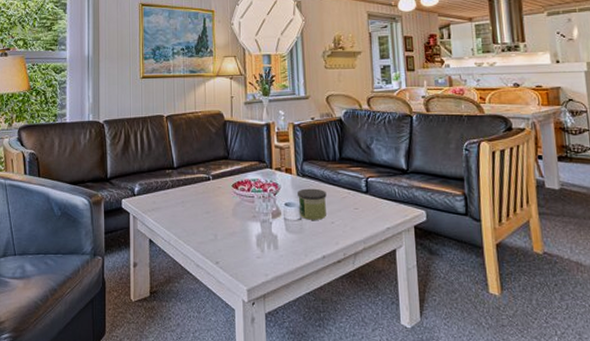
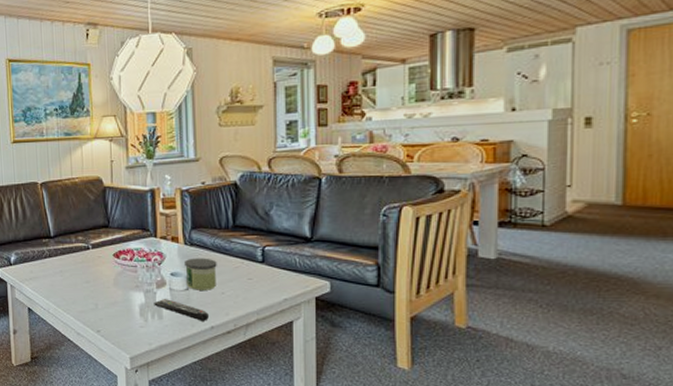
remote control: none [270,228,320,251] -> present [154,298,209,321]

